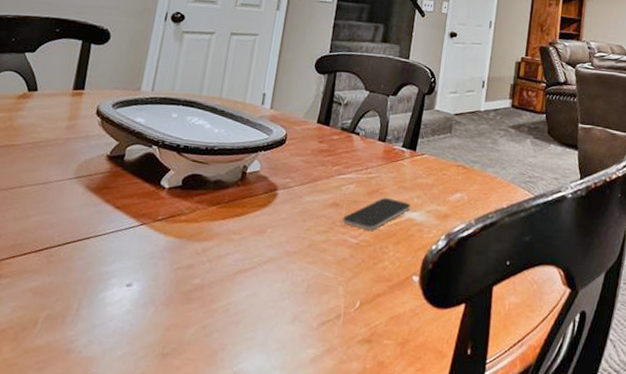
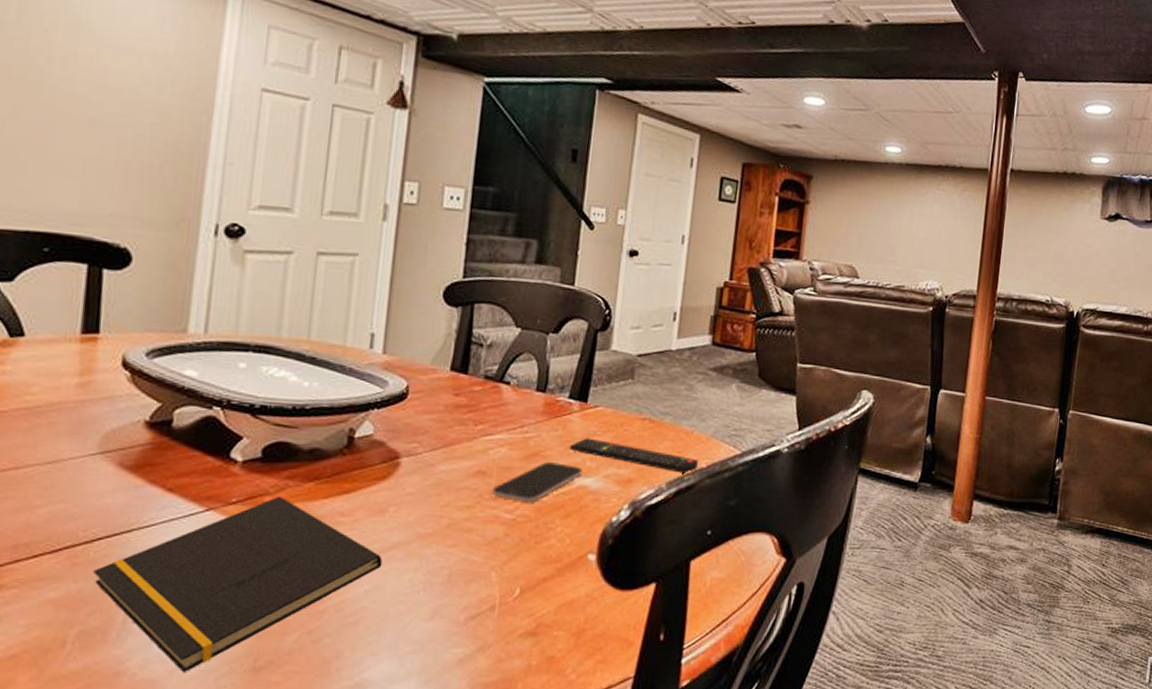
notepad: none [61,216,260,354] -> present [92,496,383,674]
remote control: none [401,179,501,213] -> present [569,438,699,475]

